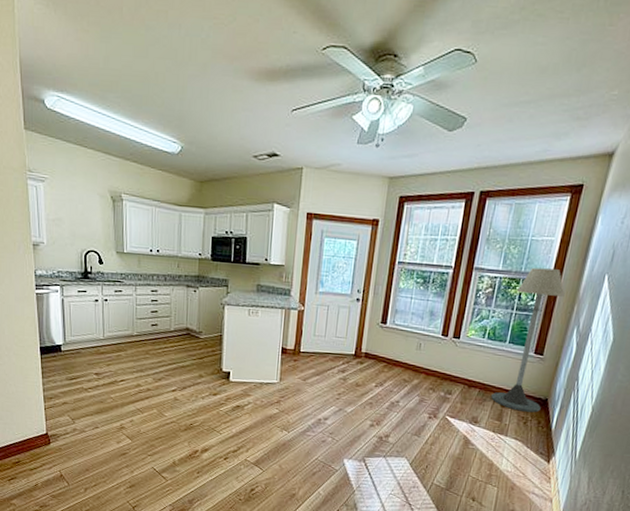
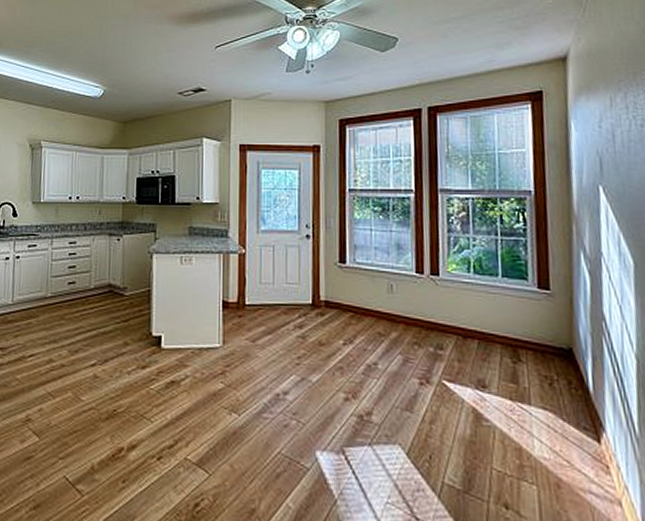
floor lamp: present [491,267,565,413] -> none [496,184,567,369]

